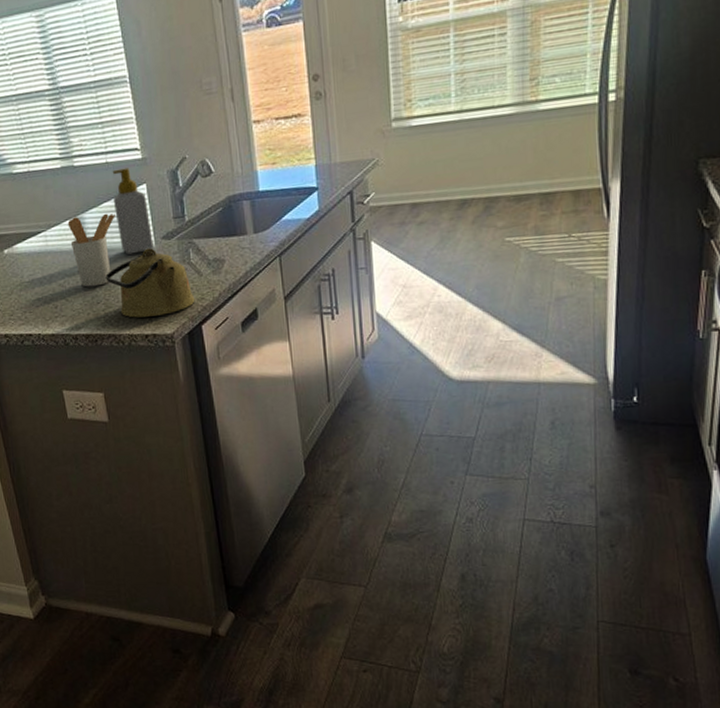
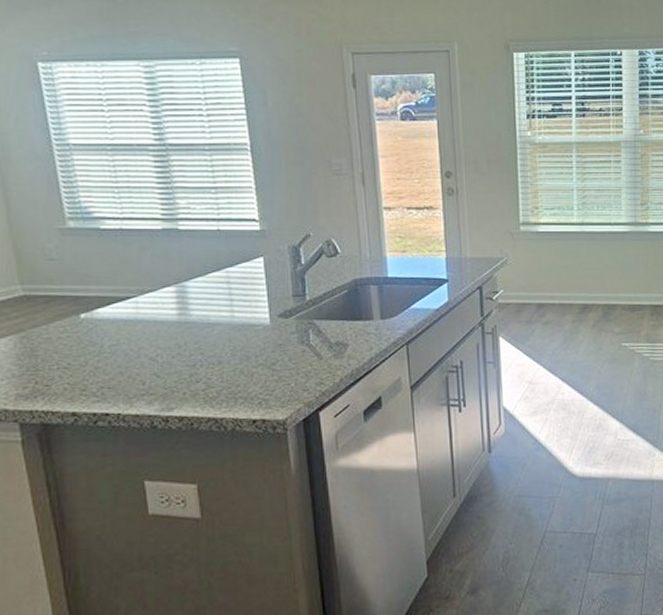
utensil holder: present [67,213,115,288] -> none [166,284,225,364]
kettle: present [105,248,195,318] -> none [208,325,313,401]
soap bottle: present [113,168,154,255] -> none [223,238,268,331]

